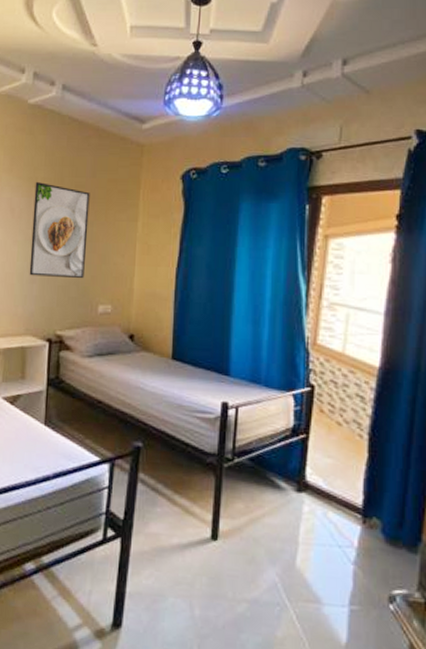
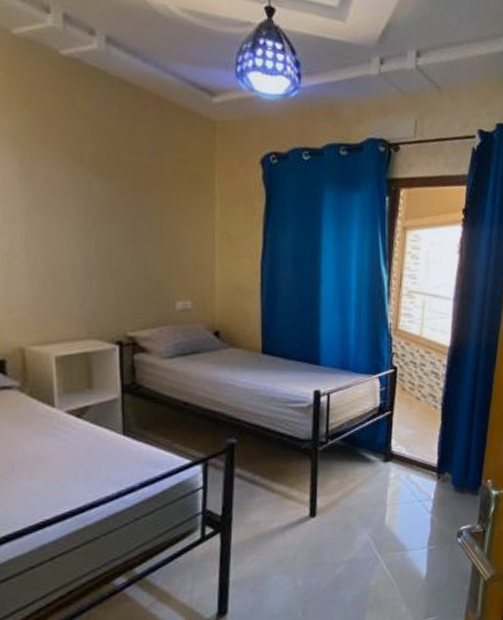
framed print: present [29,181,90,279] -> none [81,156,157,273]

